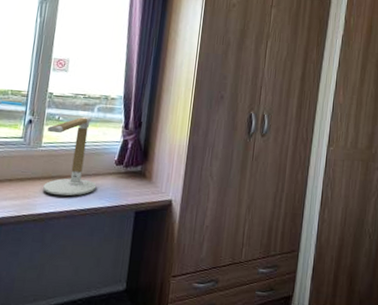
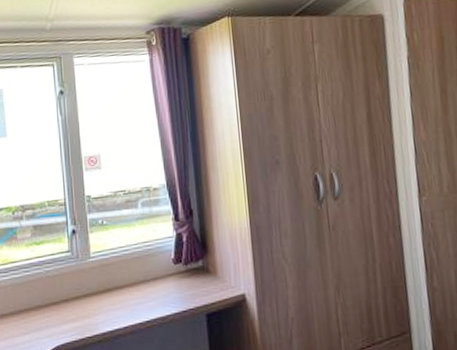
desk lamp: present [43,116,97,196] -> none [92,214,158,310]

